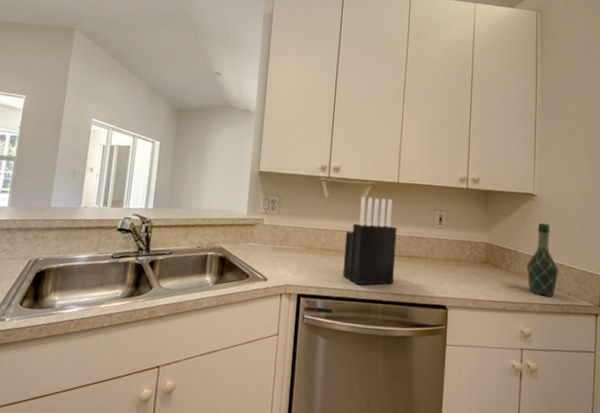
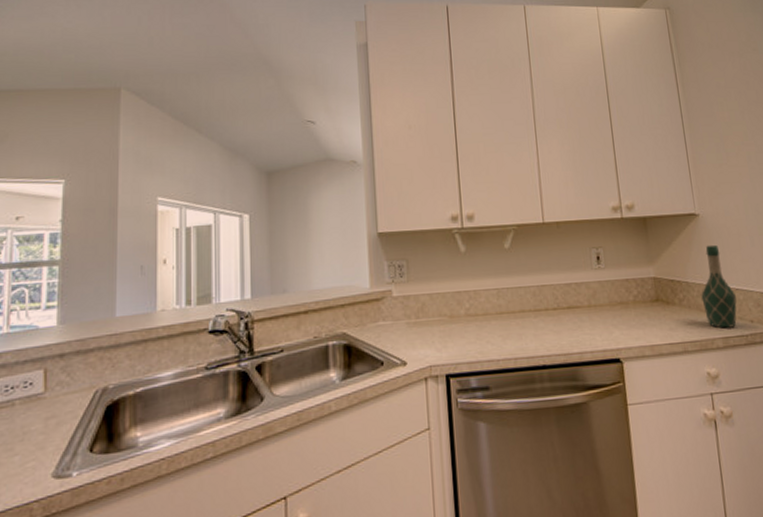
knife block: present [342,197,397,285] -> none [491,243,557,351]

